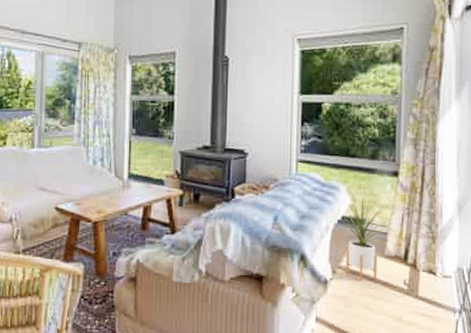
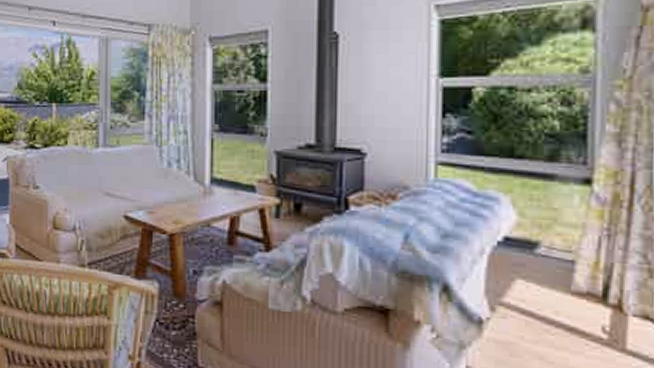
house plant: present [340,192,390,281] -> none [501,204,578,324]

